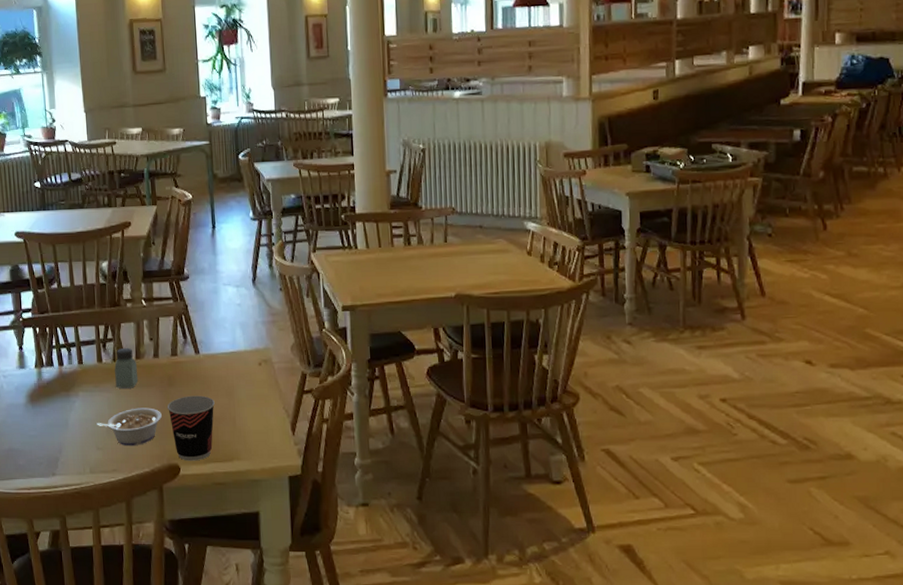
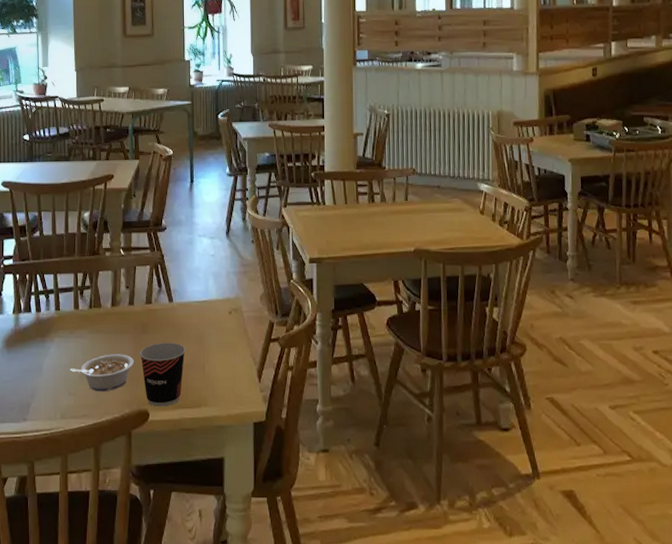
saltshaker: present [114,347,139,389] -> none [91,295,113,335]

